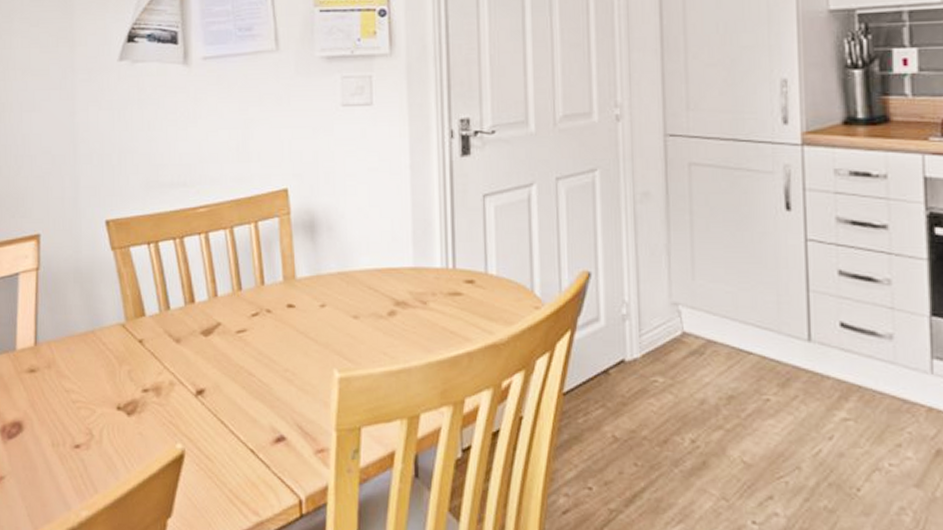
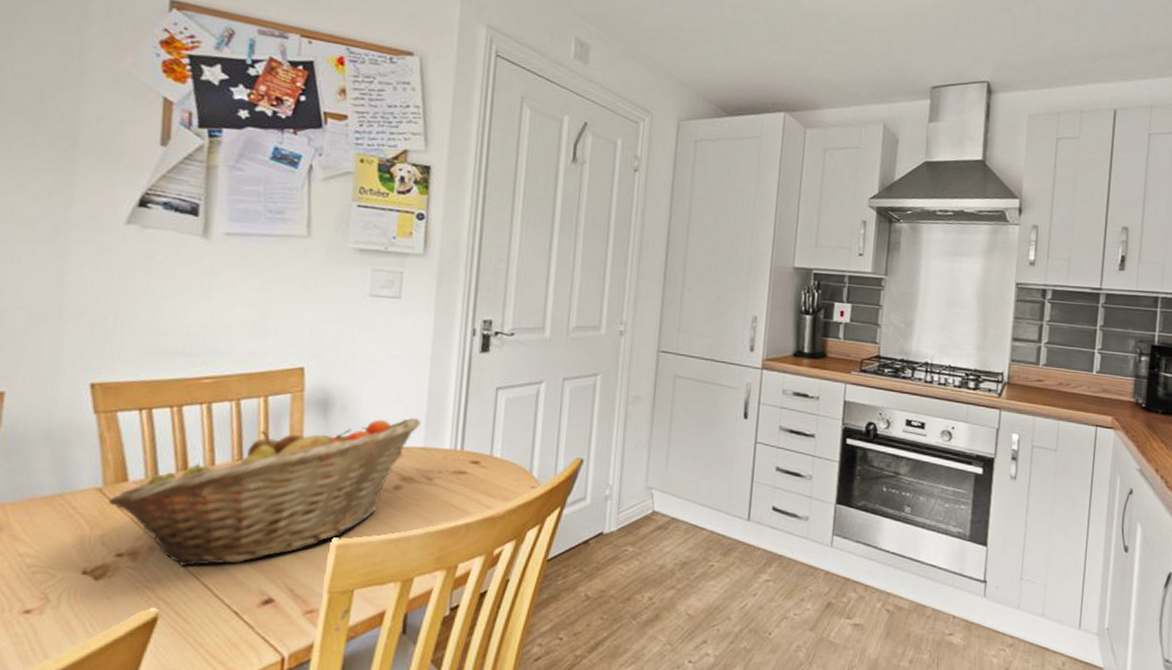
fruit basket: none [132,235,408,403] -> present [109,417,421,567]

